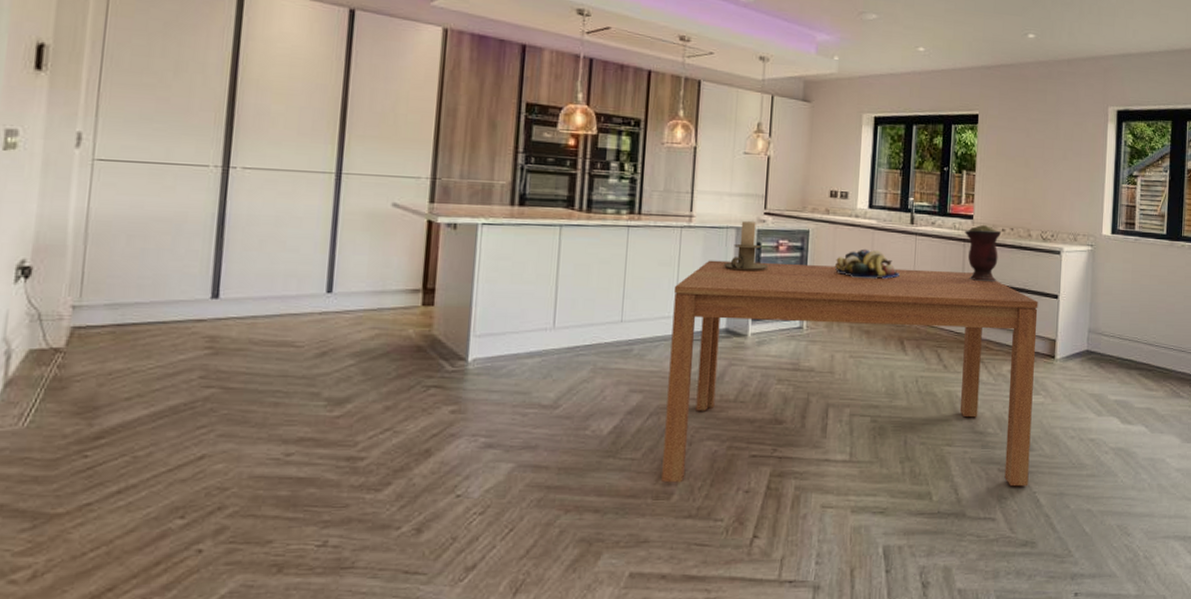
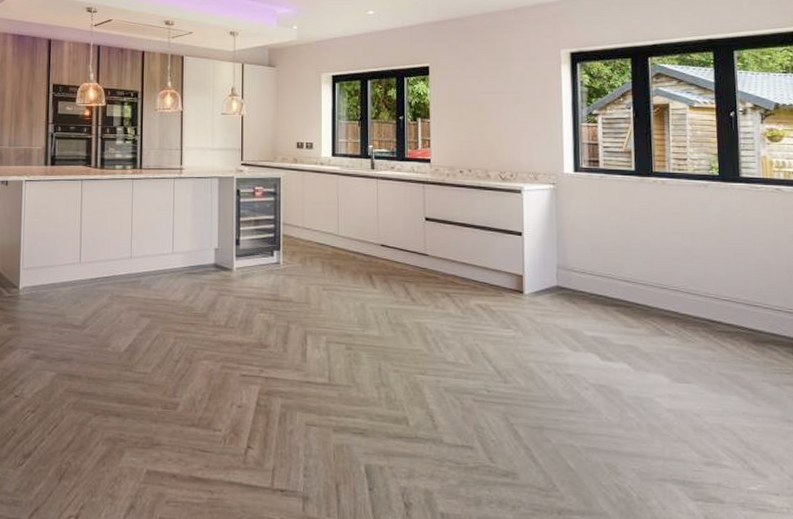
dining table: present [661,260,1038,487] -> none [169,205,505,418]
candle holder: present [723,221,769,271] -> none [209,172,248,214]
fruit bowl: present [834,249,899,280] -> none [304,192,364,220]
vase: present [965,225,1001,283] -> none [424,168,459,221]

